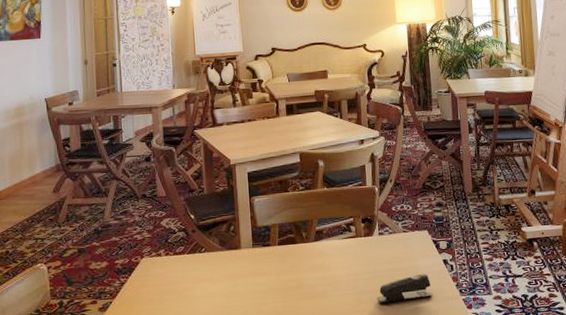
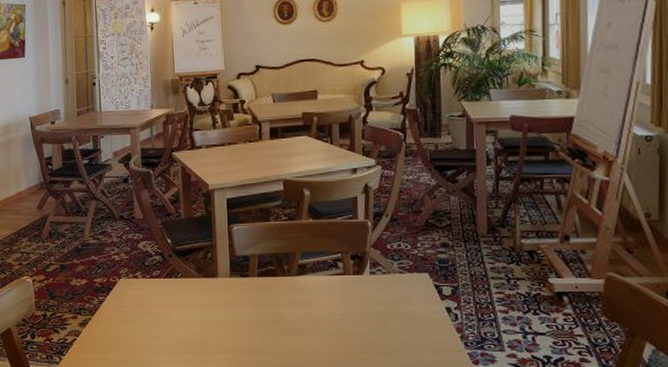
stapler: present [377,273,433,303] -> none [365,320,431,348]

